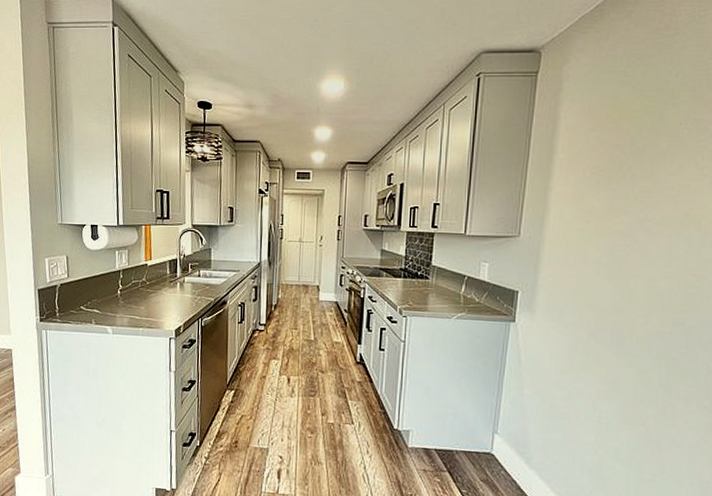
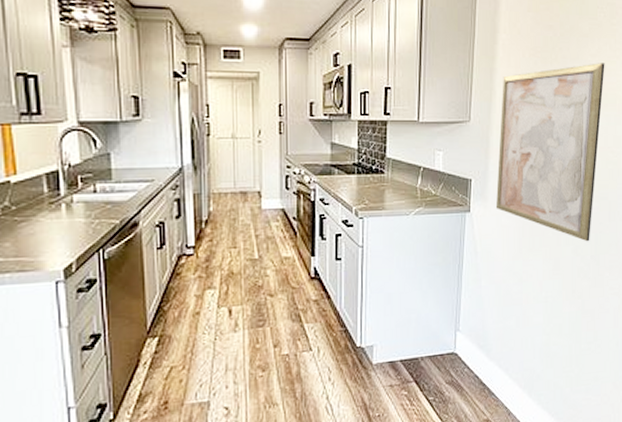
wall art: none [545,181,688,368] -> present [496,63,605,242]

